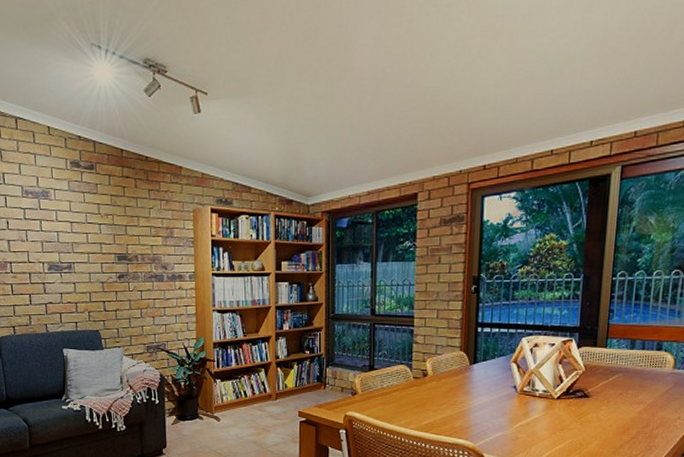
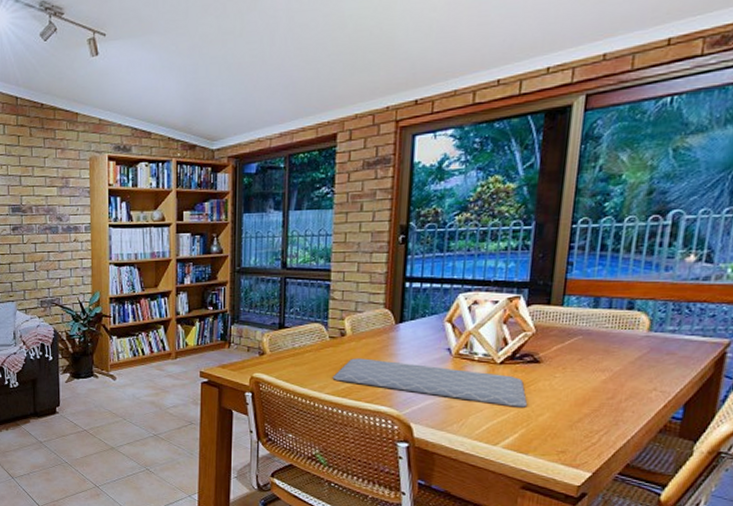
placemat: none [416,396,580,437] -> present [332,358,528,407]

